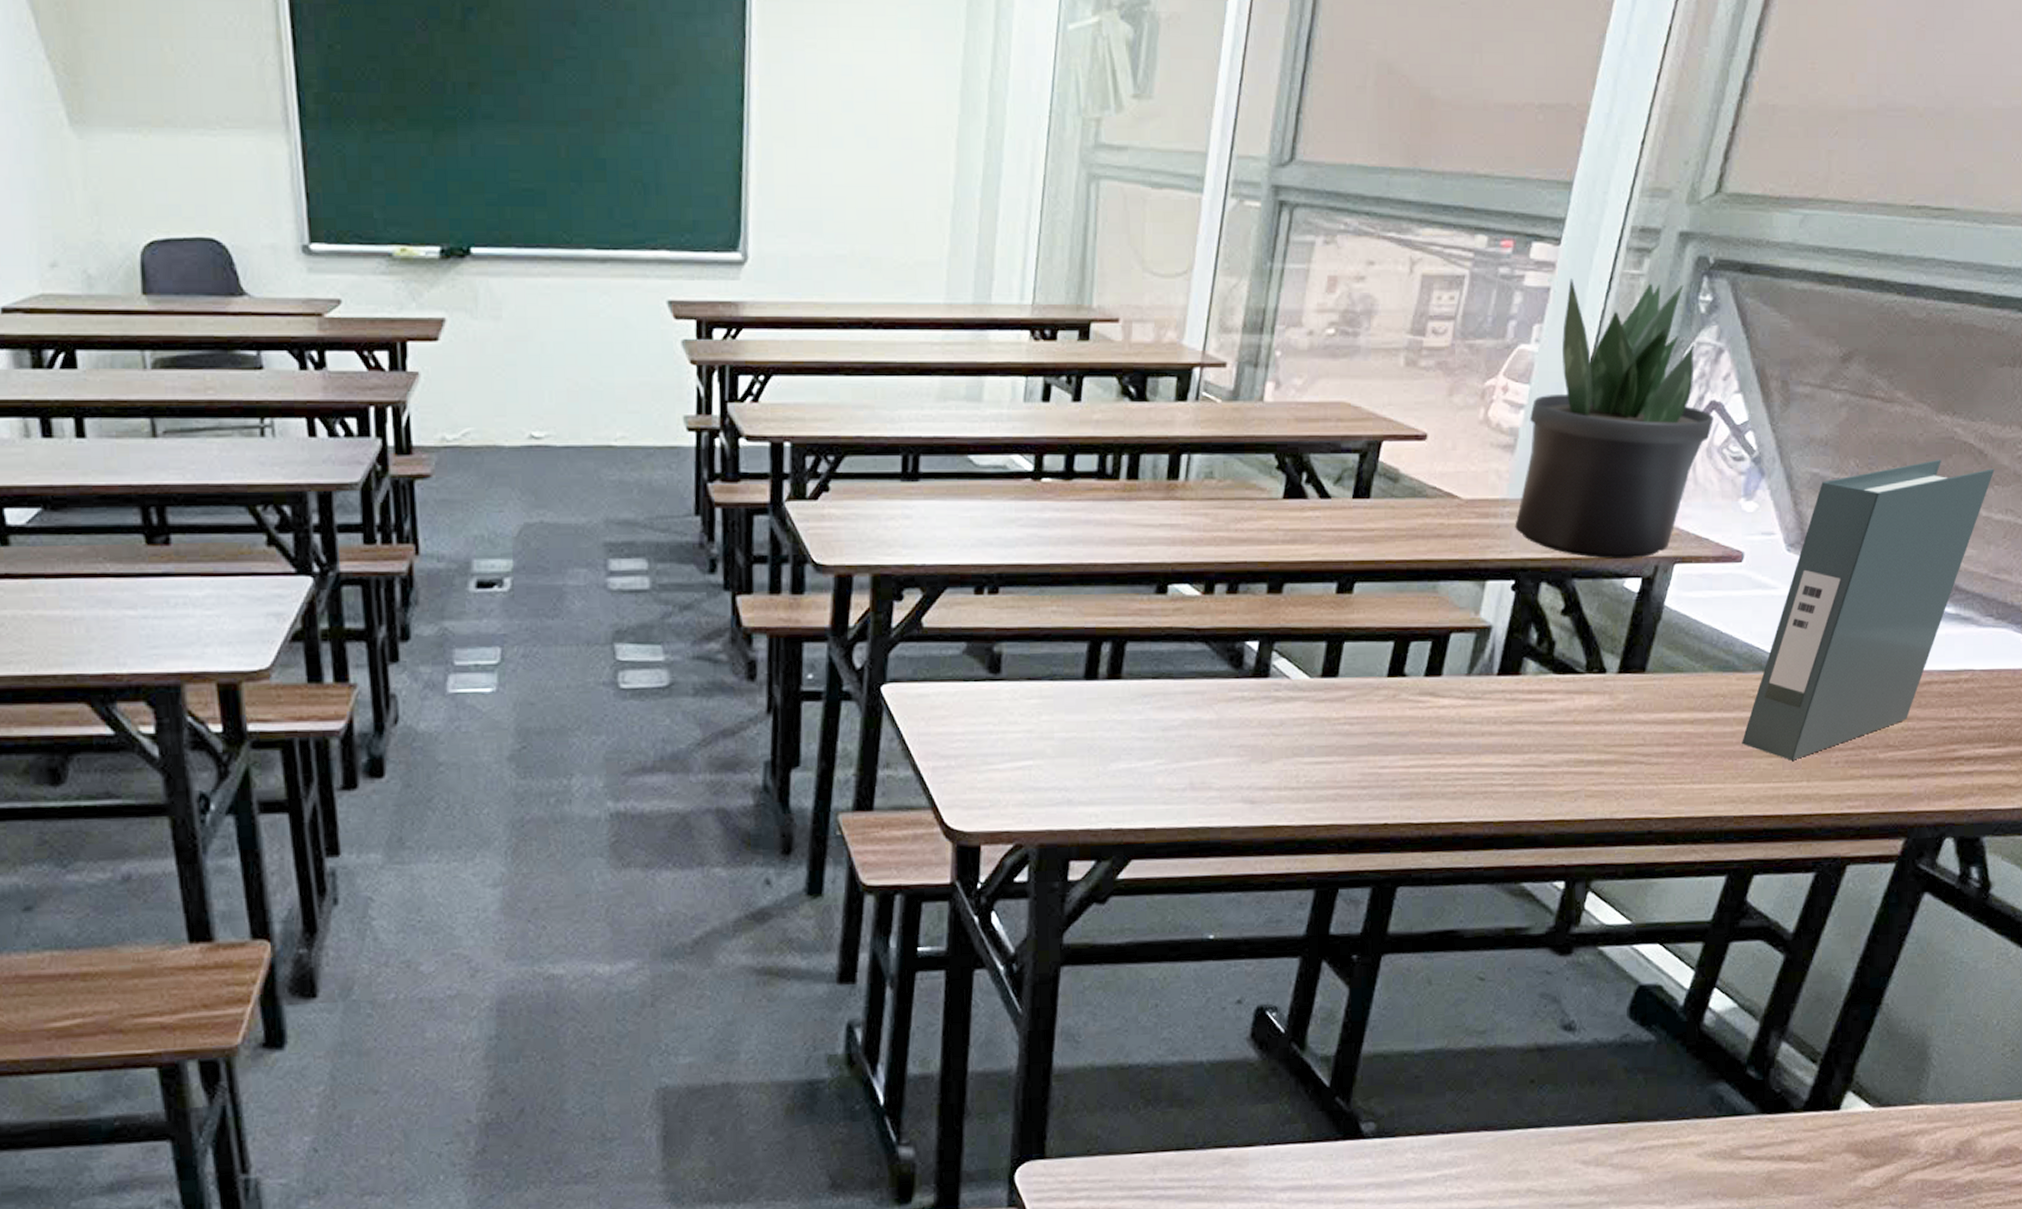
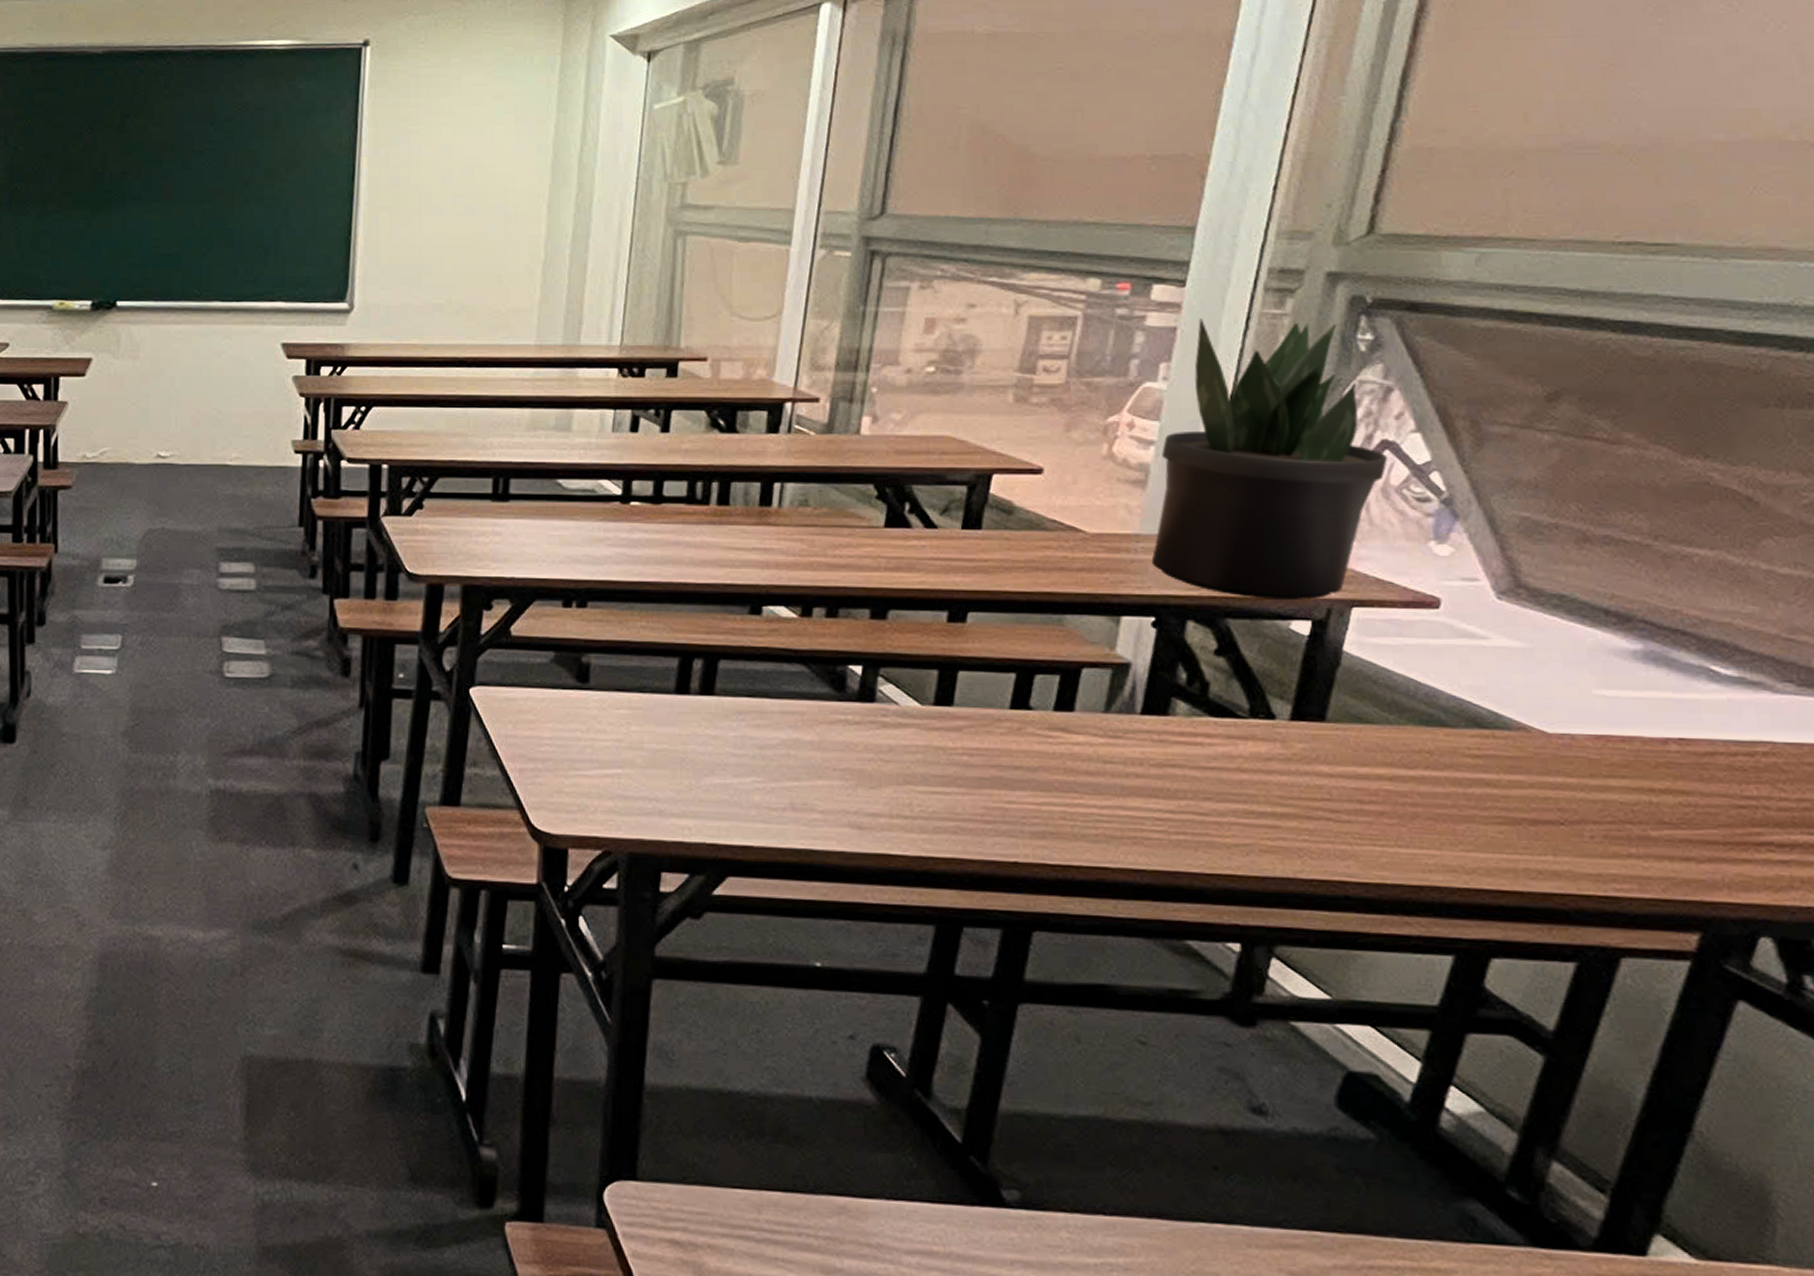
binder: present [1742,460,1995,761] -> none [1459,506,1772,831]

